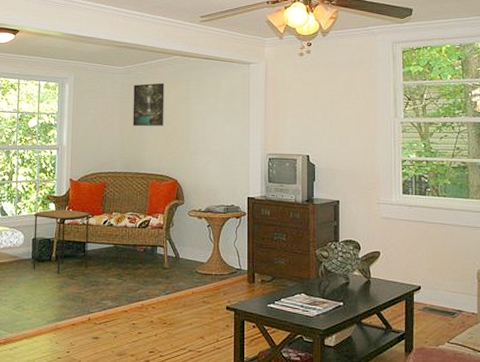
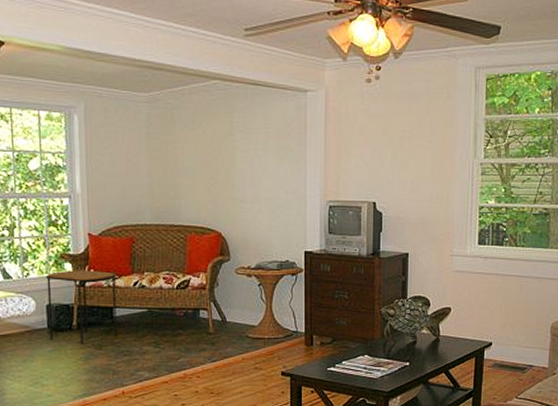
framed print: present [133,82,165,127] -> none [162,114,202,169]

